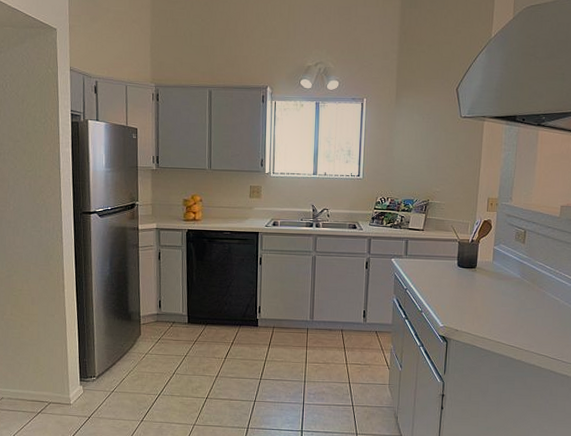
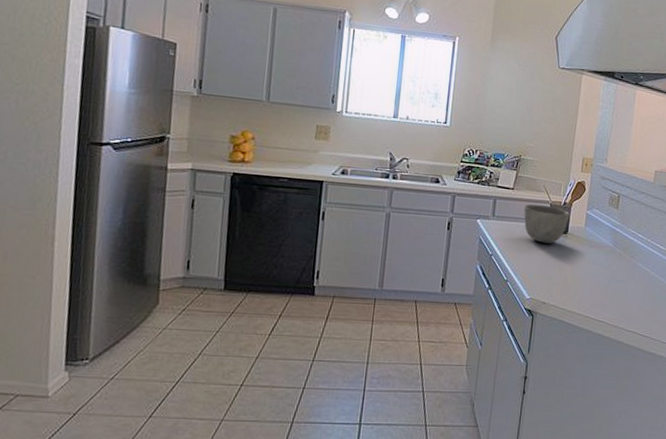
bowl: none [433,242,478,278] -> present [523,204,570,244]

